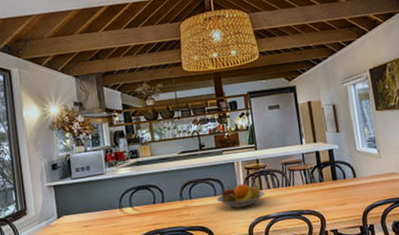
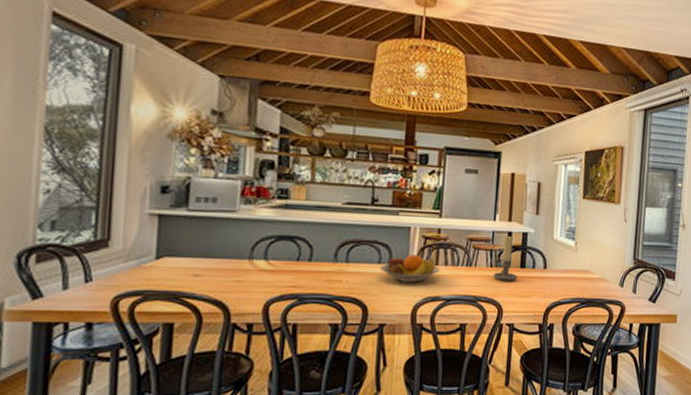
candle holder: none [310,155,332,194] -> present [493,236,518,281]

